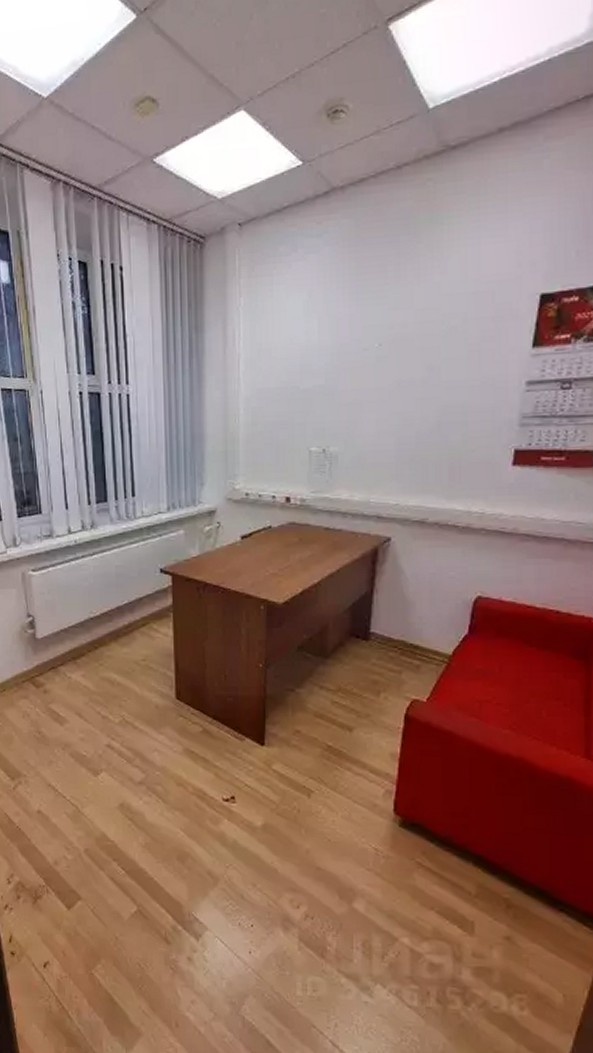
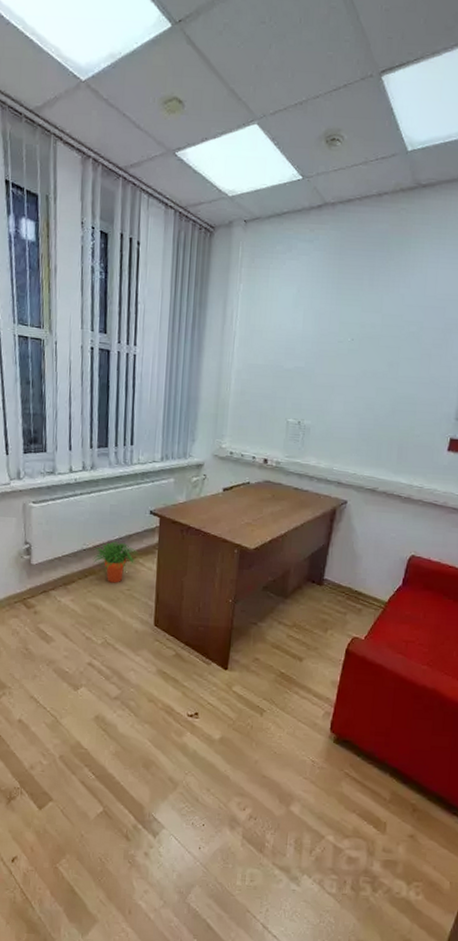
potted plant: none [101,607,152,654] -> present [92,541,139,583]

